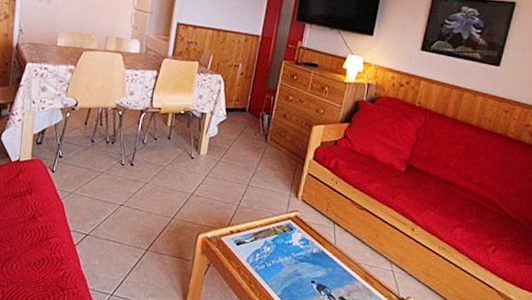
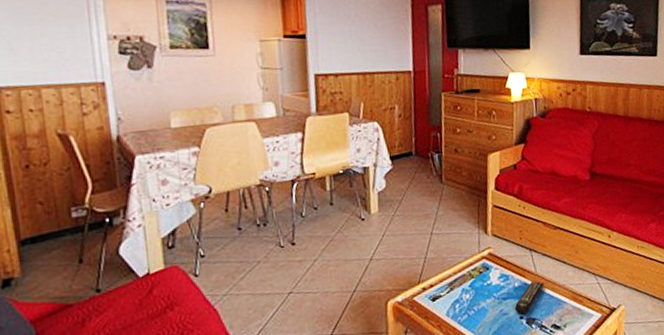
remote control: none [308,251,341,280] -> present [514,280,545,315]

